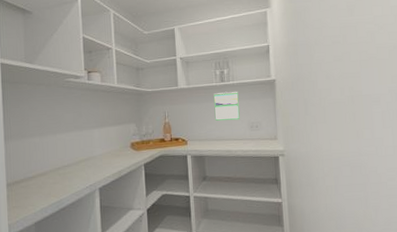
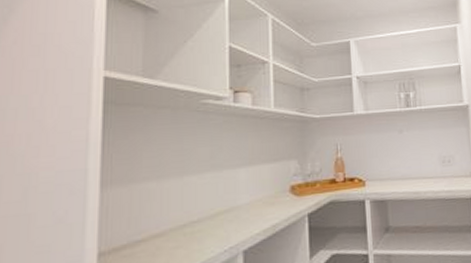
calendar: present [213,91,240,121] -> none [397,118,430,155]

